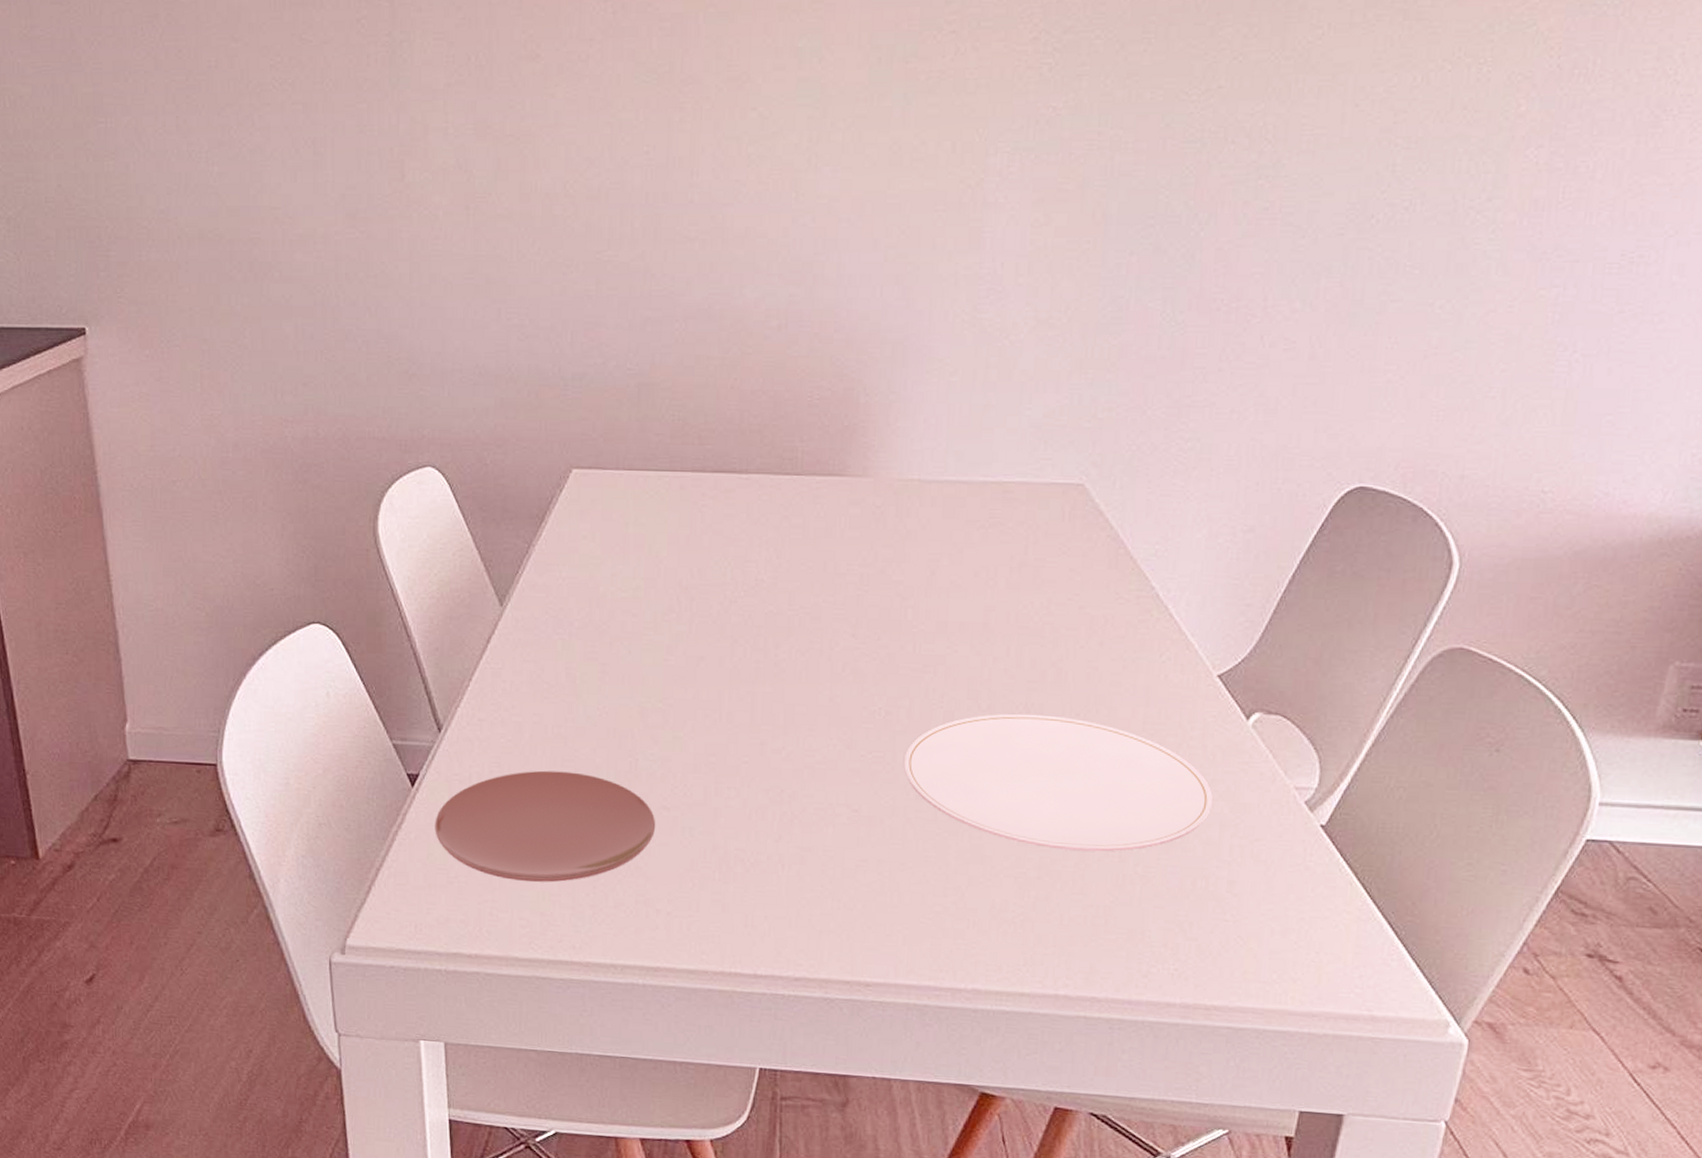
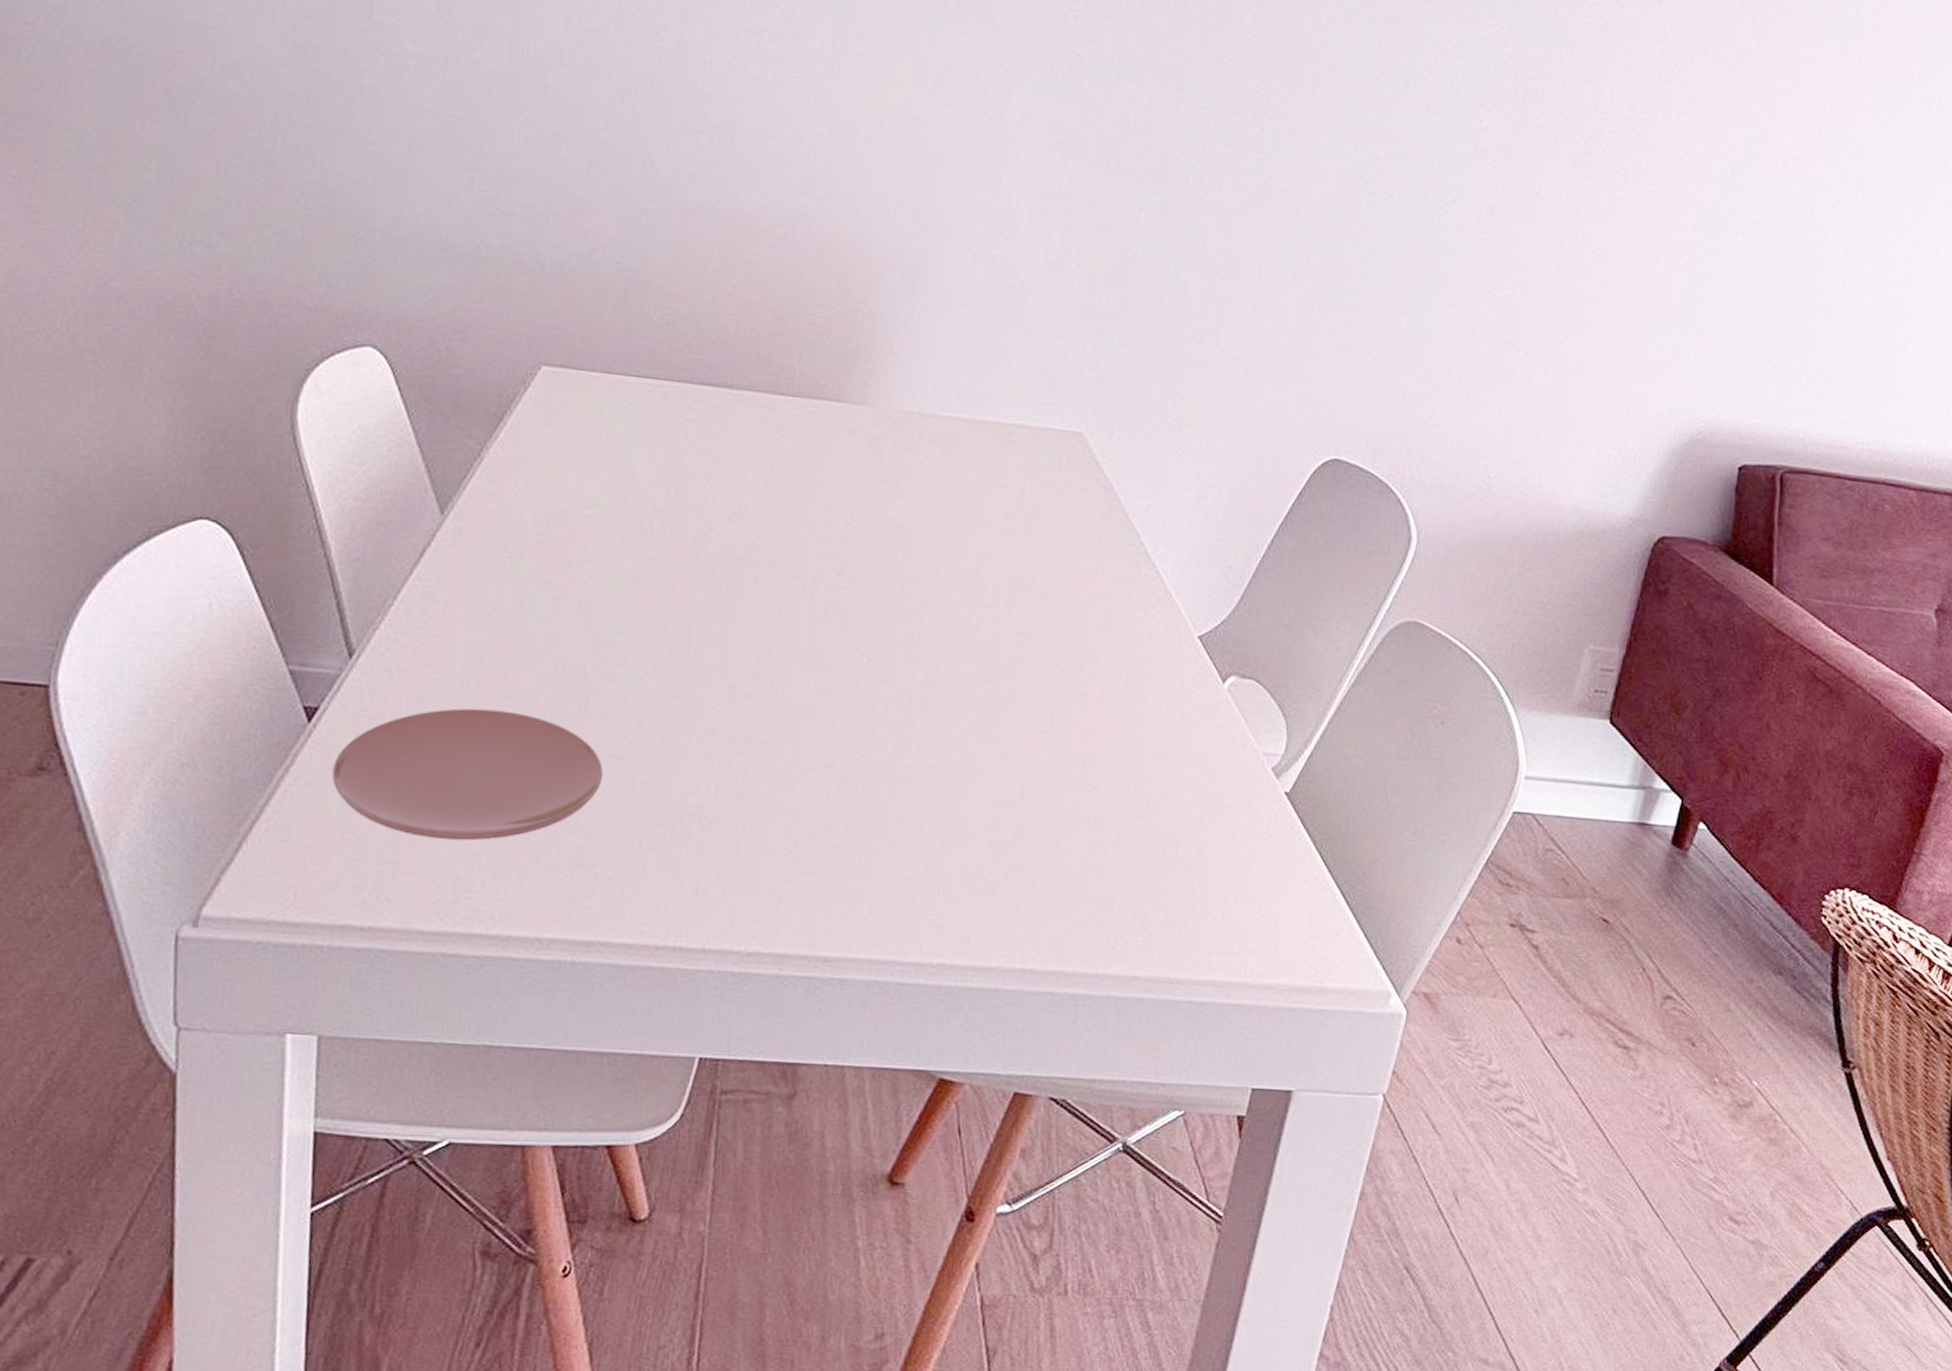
plate: present [903,713,1214,852] -> none [882,665,1188,816]

